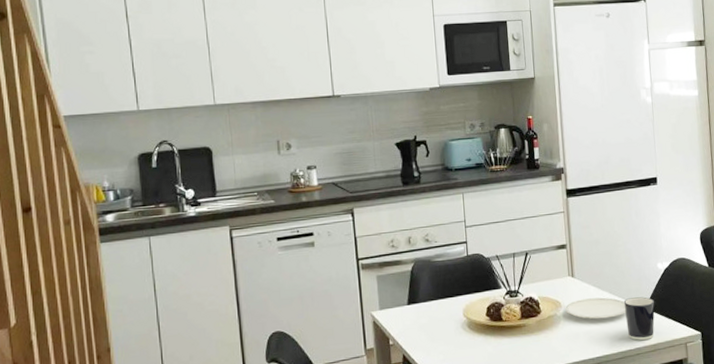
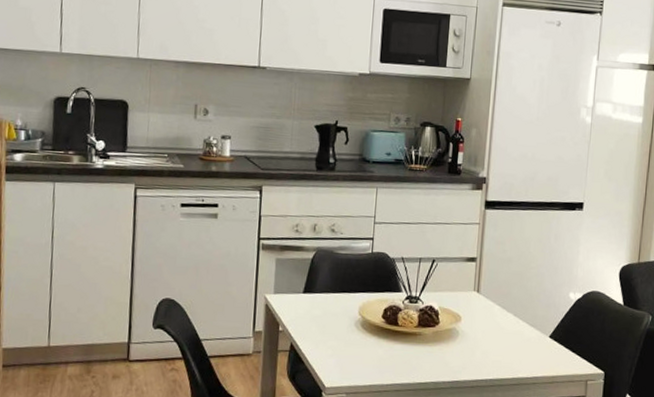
plate: present [564,297,626,320] -> none [464,317,529,342]
mug: present [623,297,655,340] -> none [526,324,561,370]

